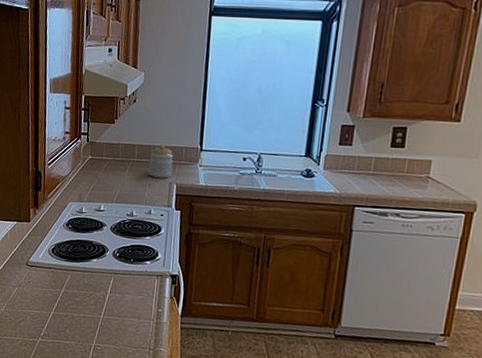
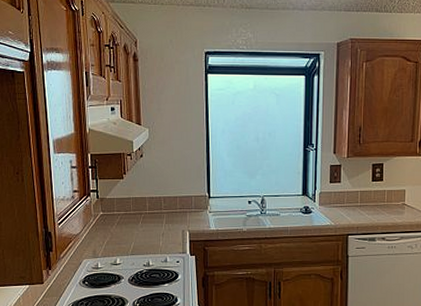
jar: present [148,144,174,178] -> none [161,195,184,227]

